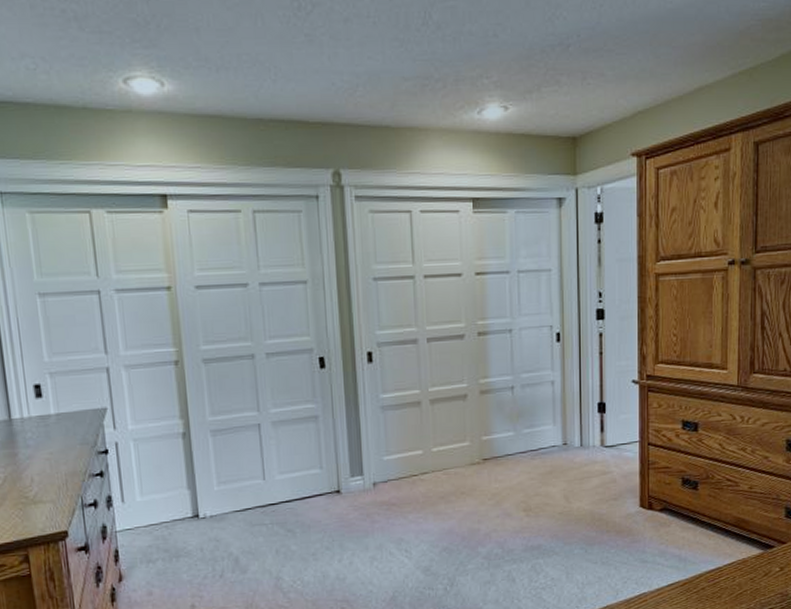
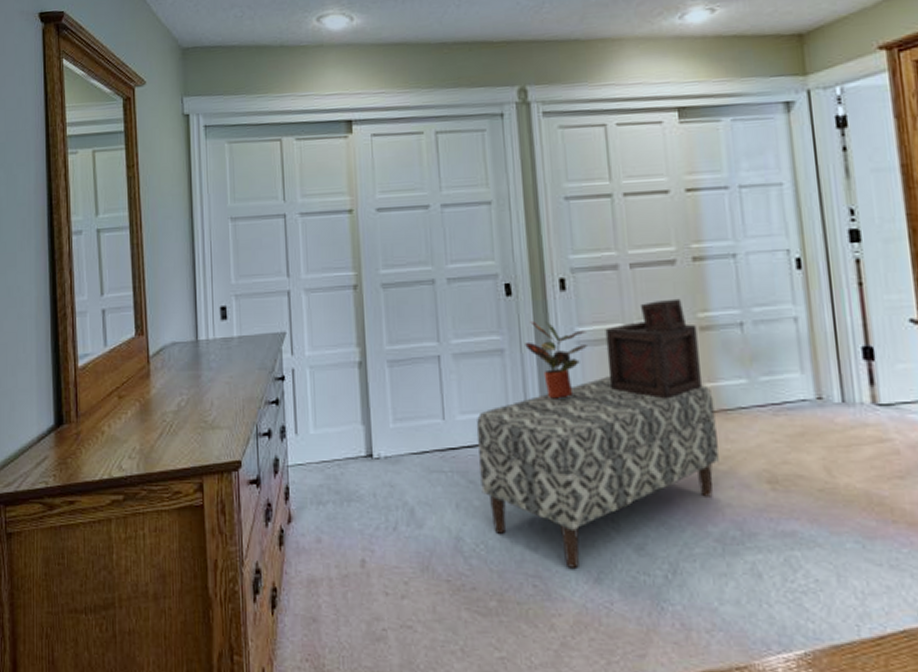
bench: none [293,435,489,591] -> present [476,376,719,568]
potted plant: none [336,390,390,457] -> present [525,321,587,399]
wooden crate: none [405,367,481,452] -> present [605,298,703,399]

